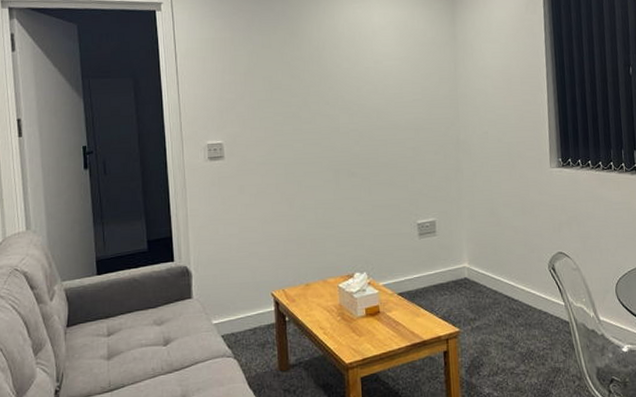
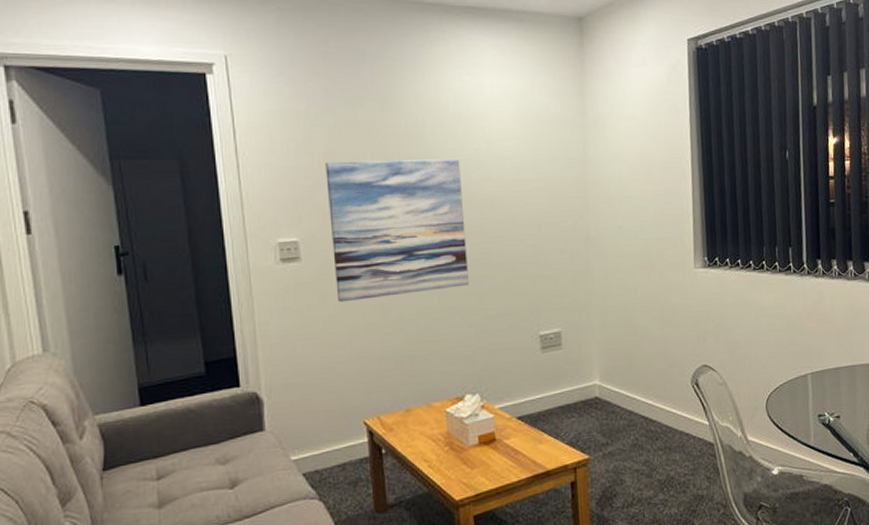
wall art: none [245,76,359,194] -> present [325,159,469,303]

